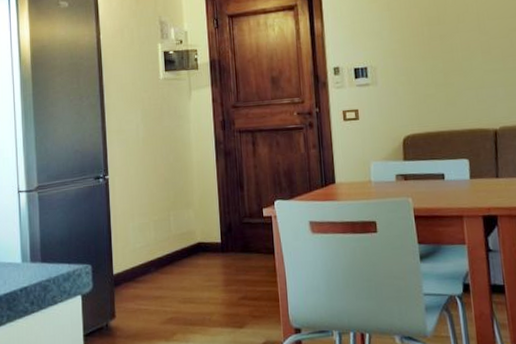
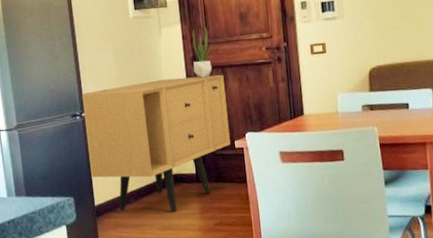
sideboard: none [107,139,258,284] -> present [83,74,230,212]
potted plant: none [222,90,243,143] -> present [191,27,212,78]

